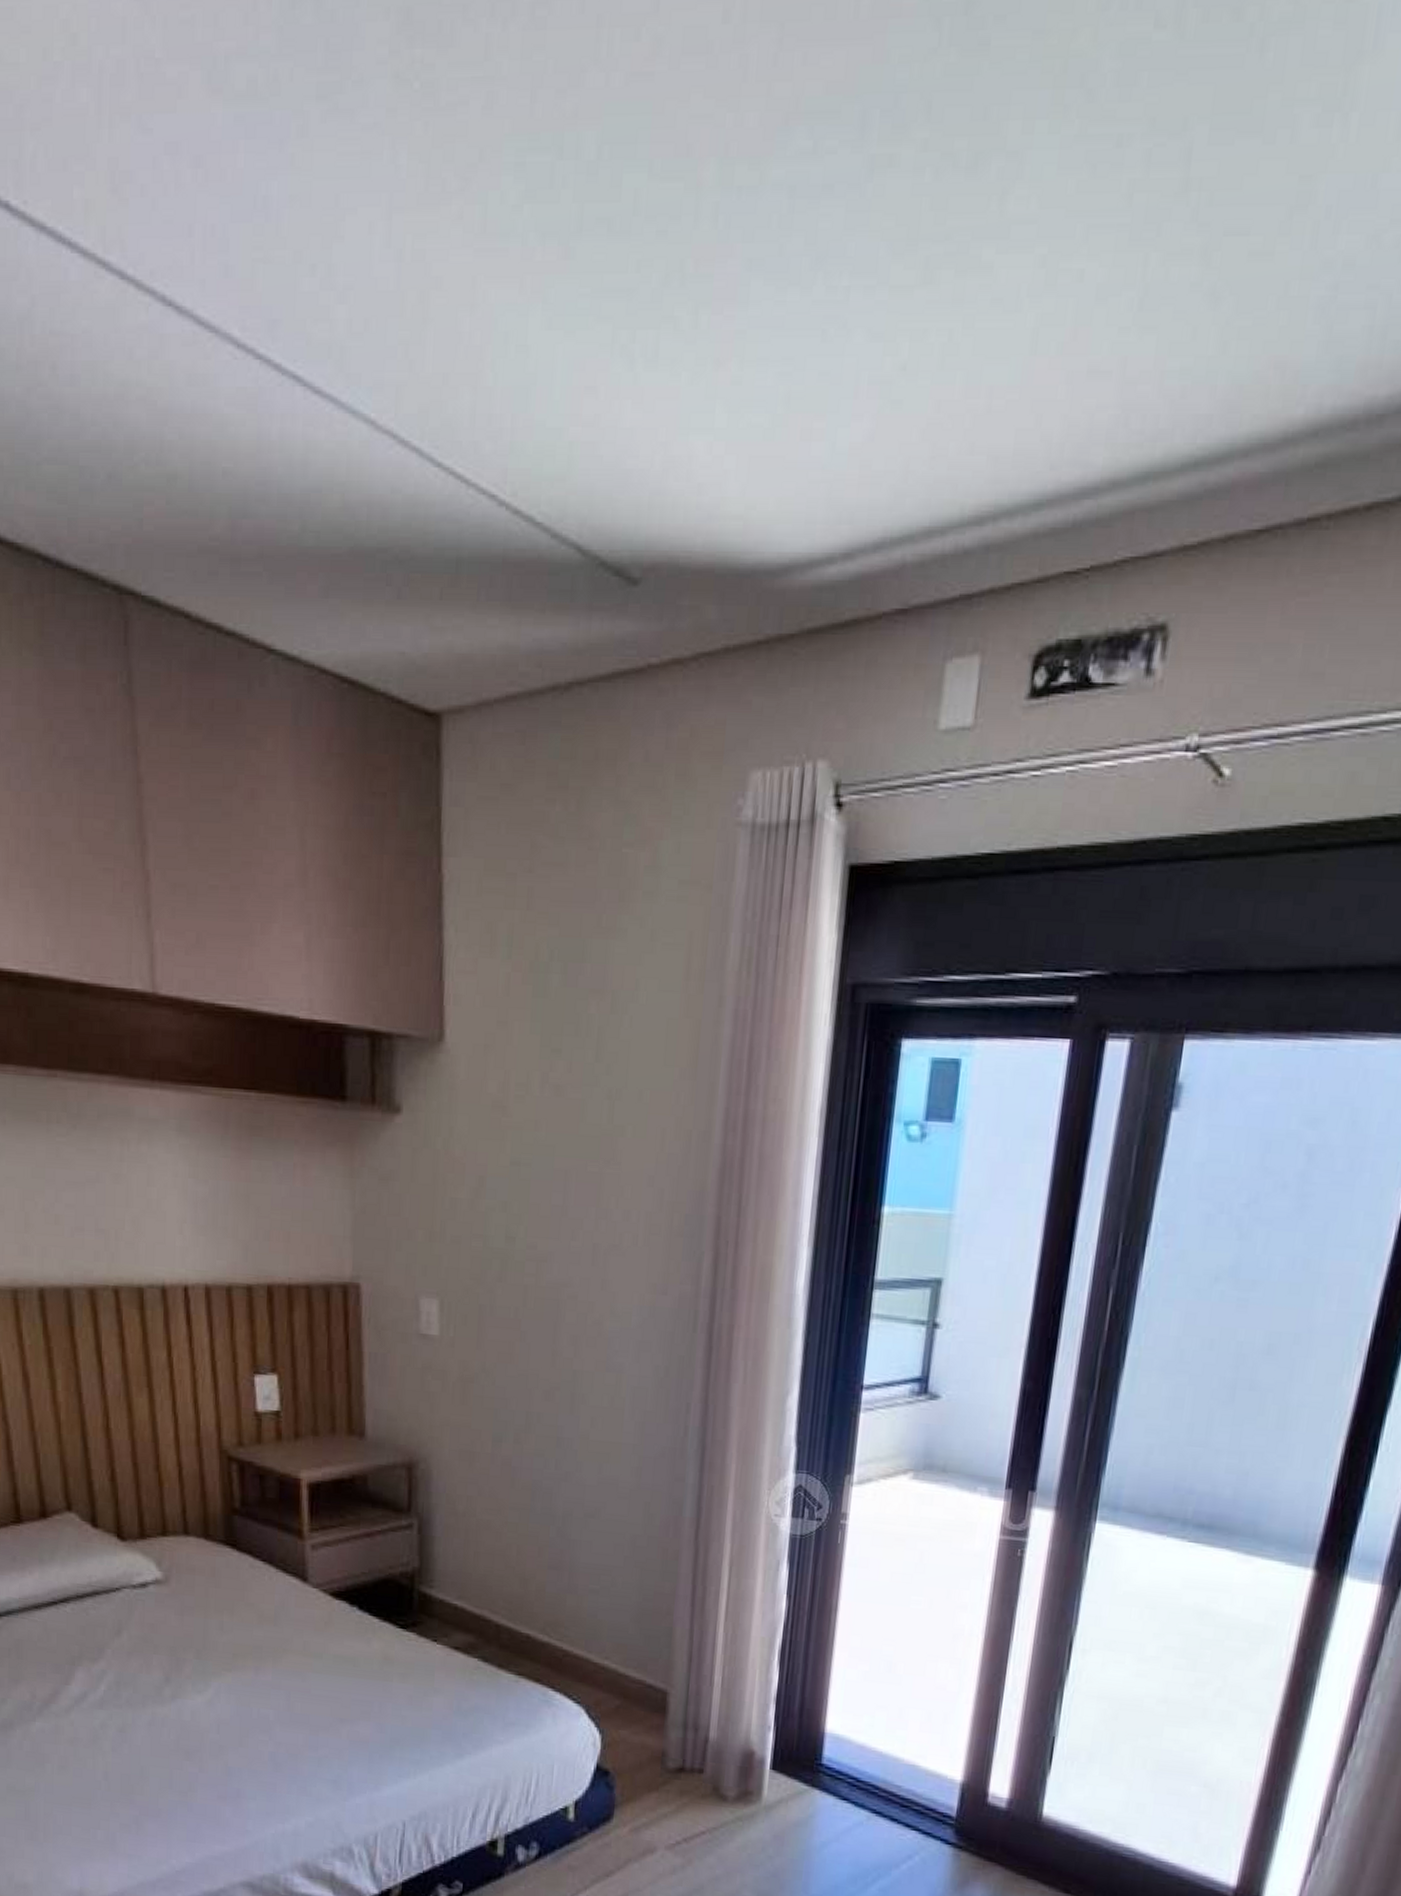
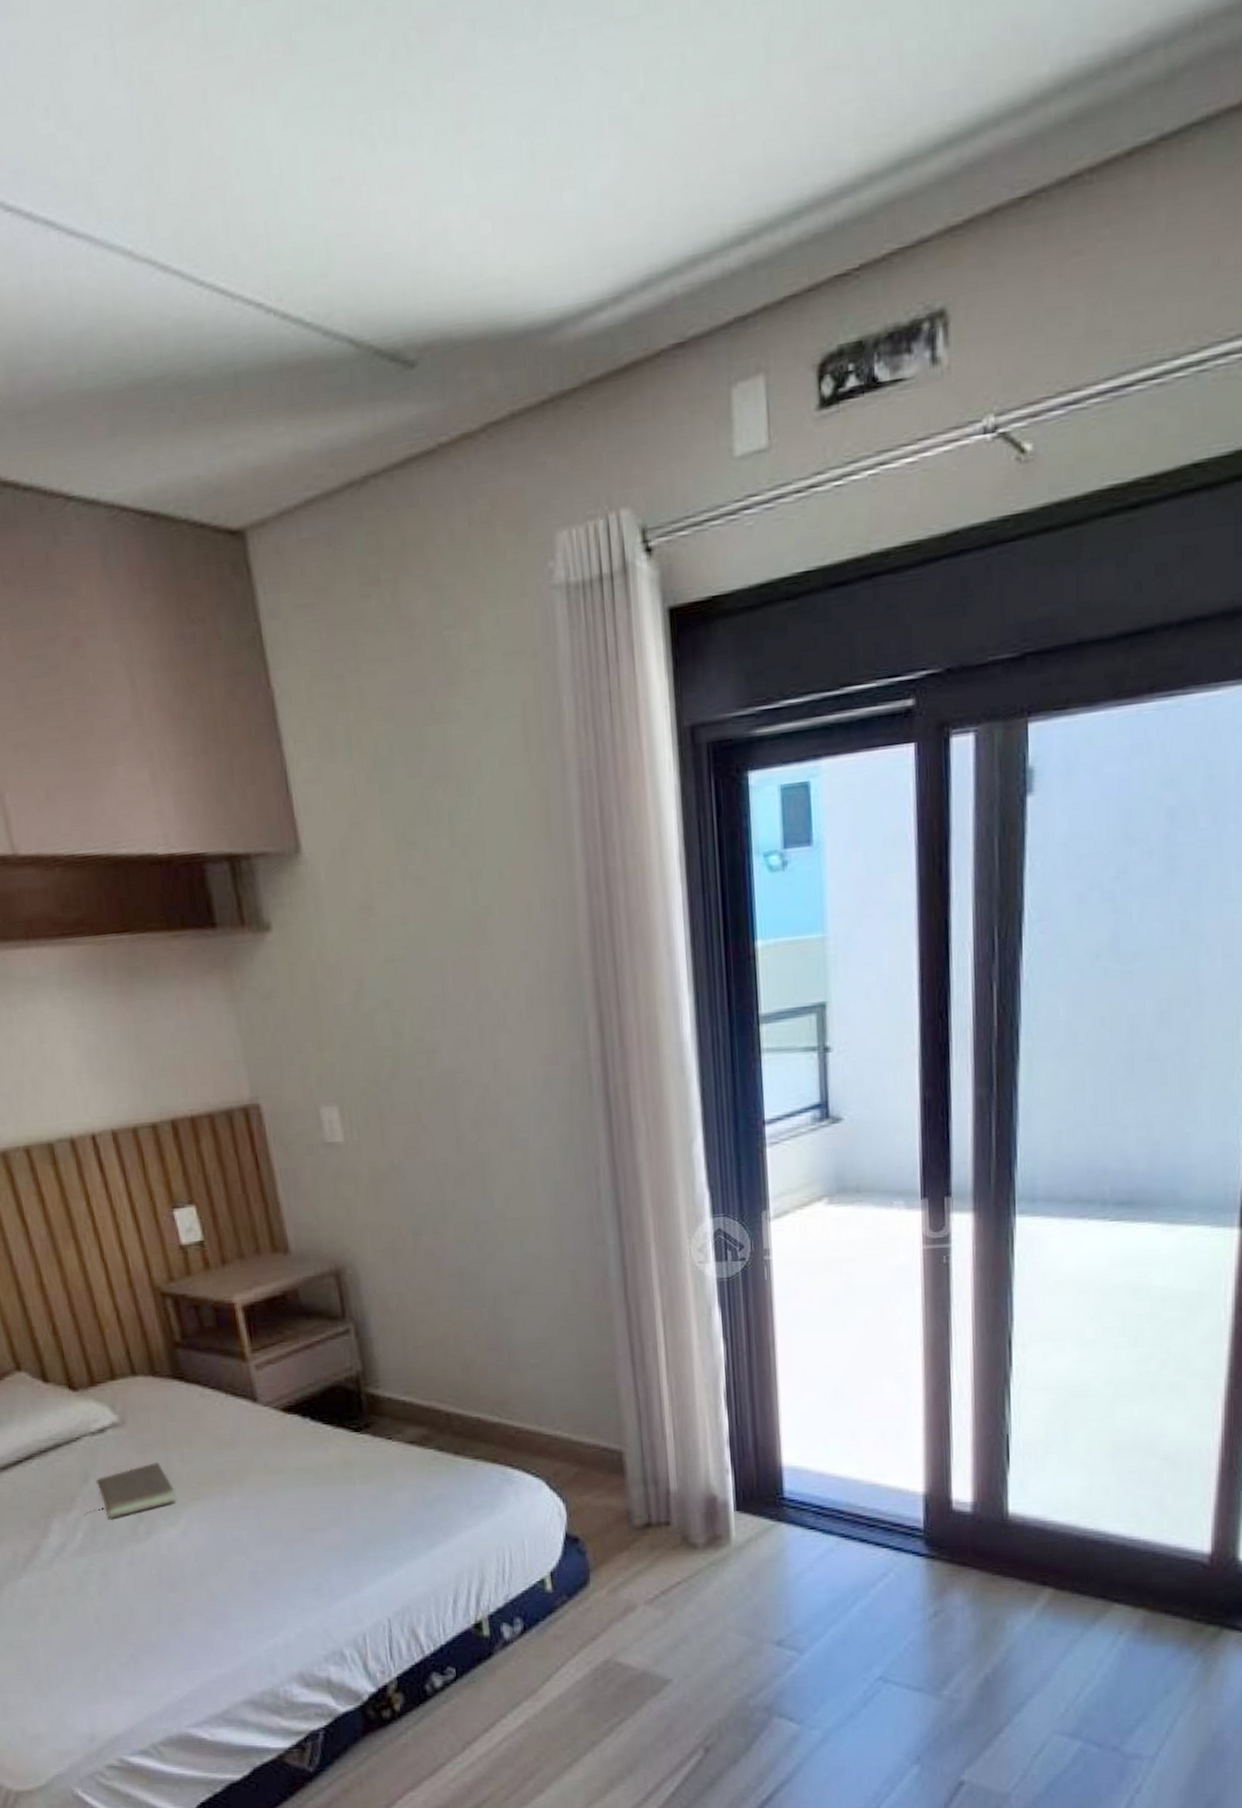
book: none [111,1626,208,1676] -> present [84,1462,177,1519]

